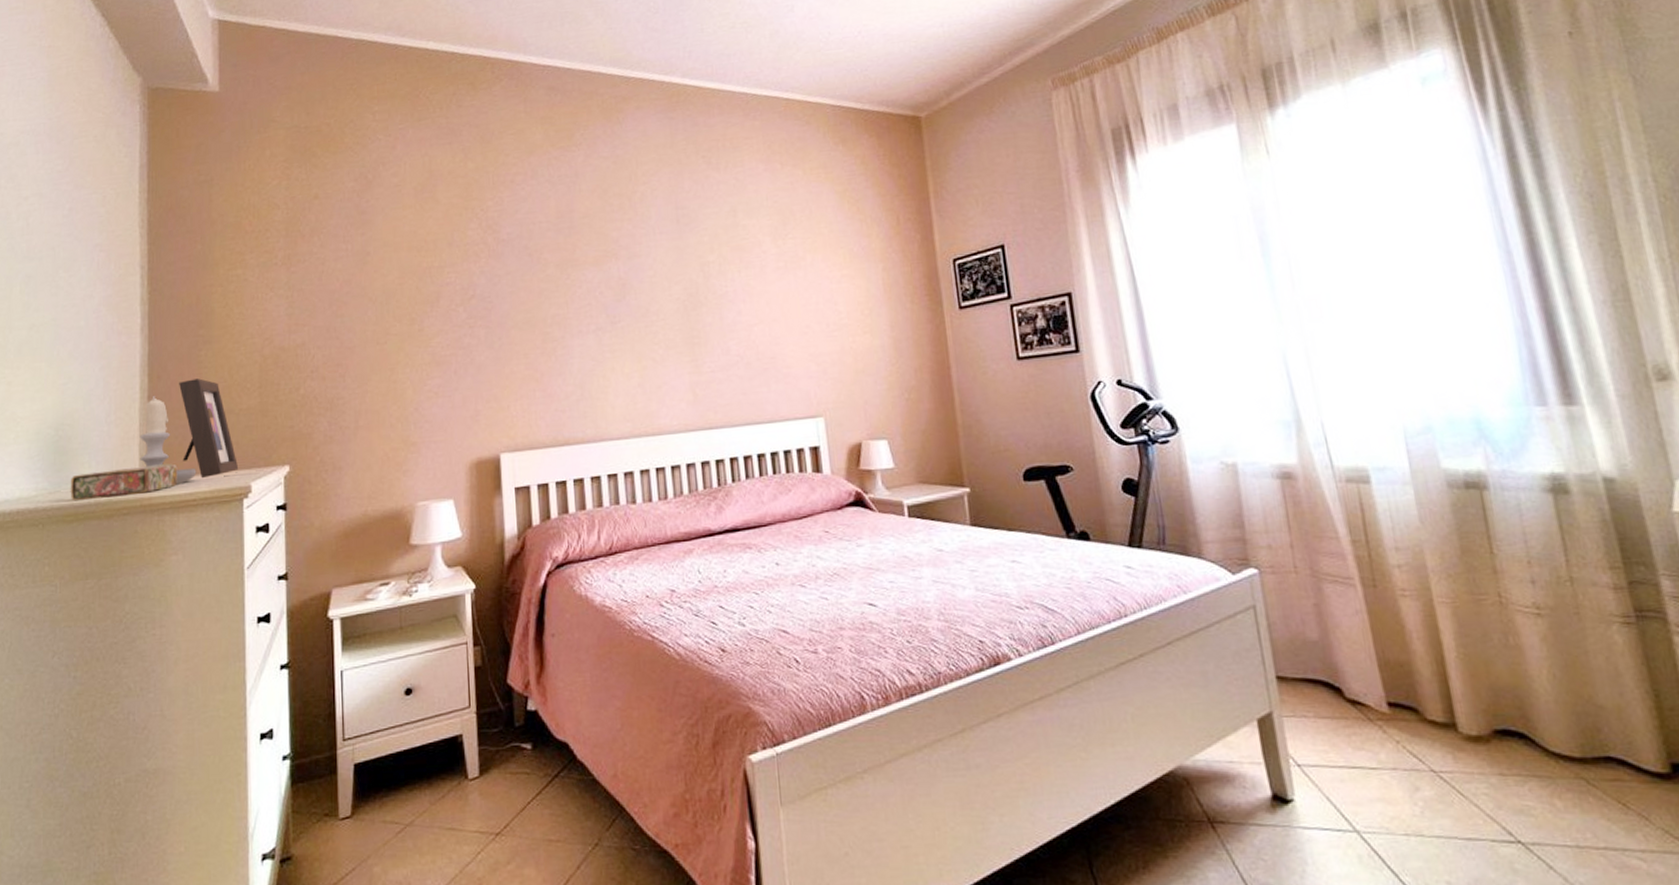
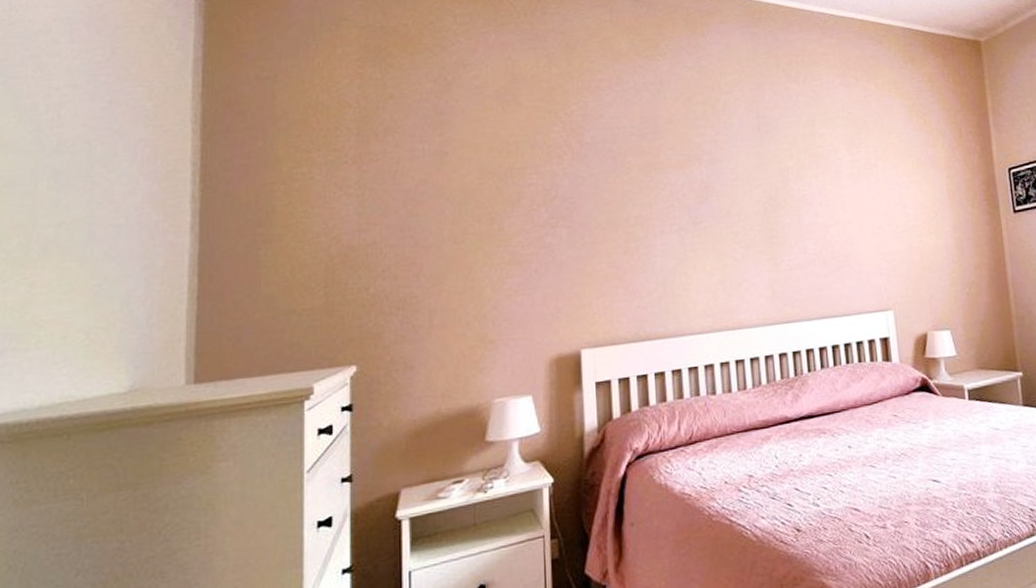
decorative box: present [70,463,178,502] -> none [102,366,230,409]
candle: present [139,396,197,485] -> none [186,297,252,389]
picture frame: present [179,378,239,479] -> none [234,278,300,381]

